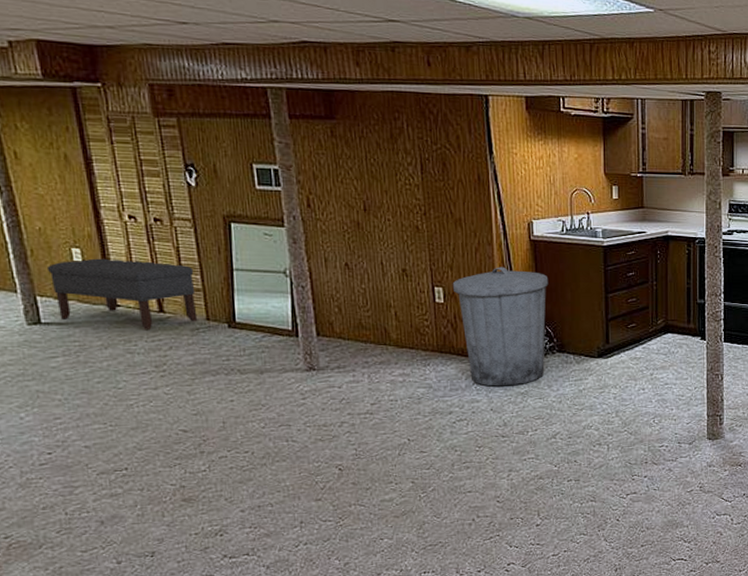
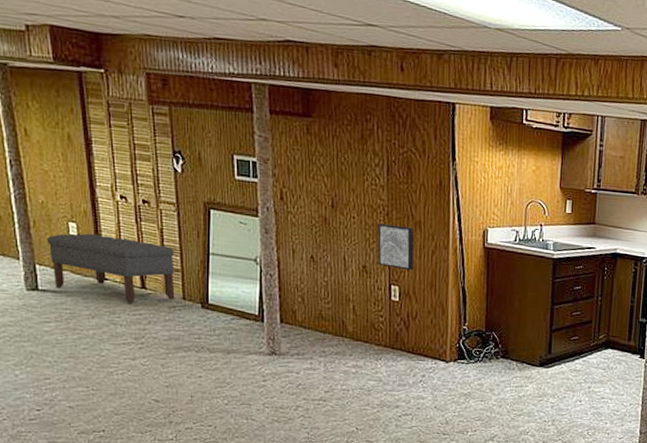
wall art: none [415,223,457,270] -> present [377,223,414,271]
trash can: present [452,267,549,386] -> none [408,270,499,386]

